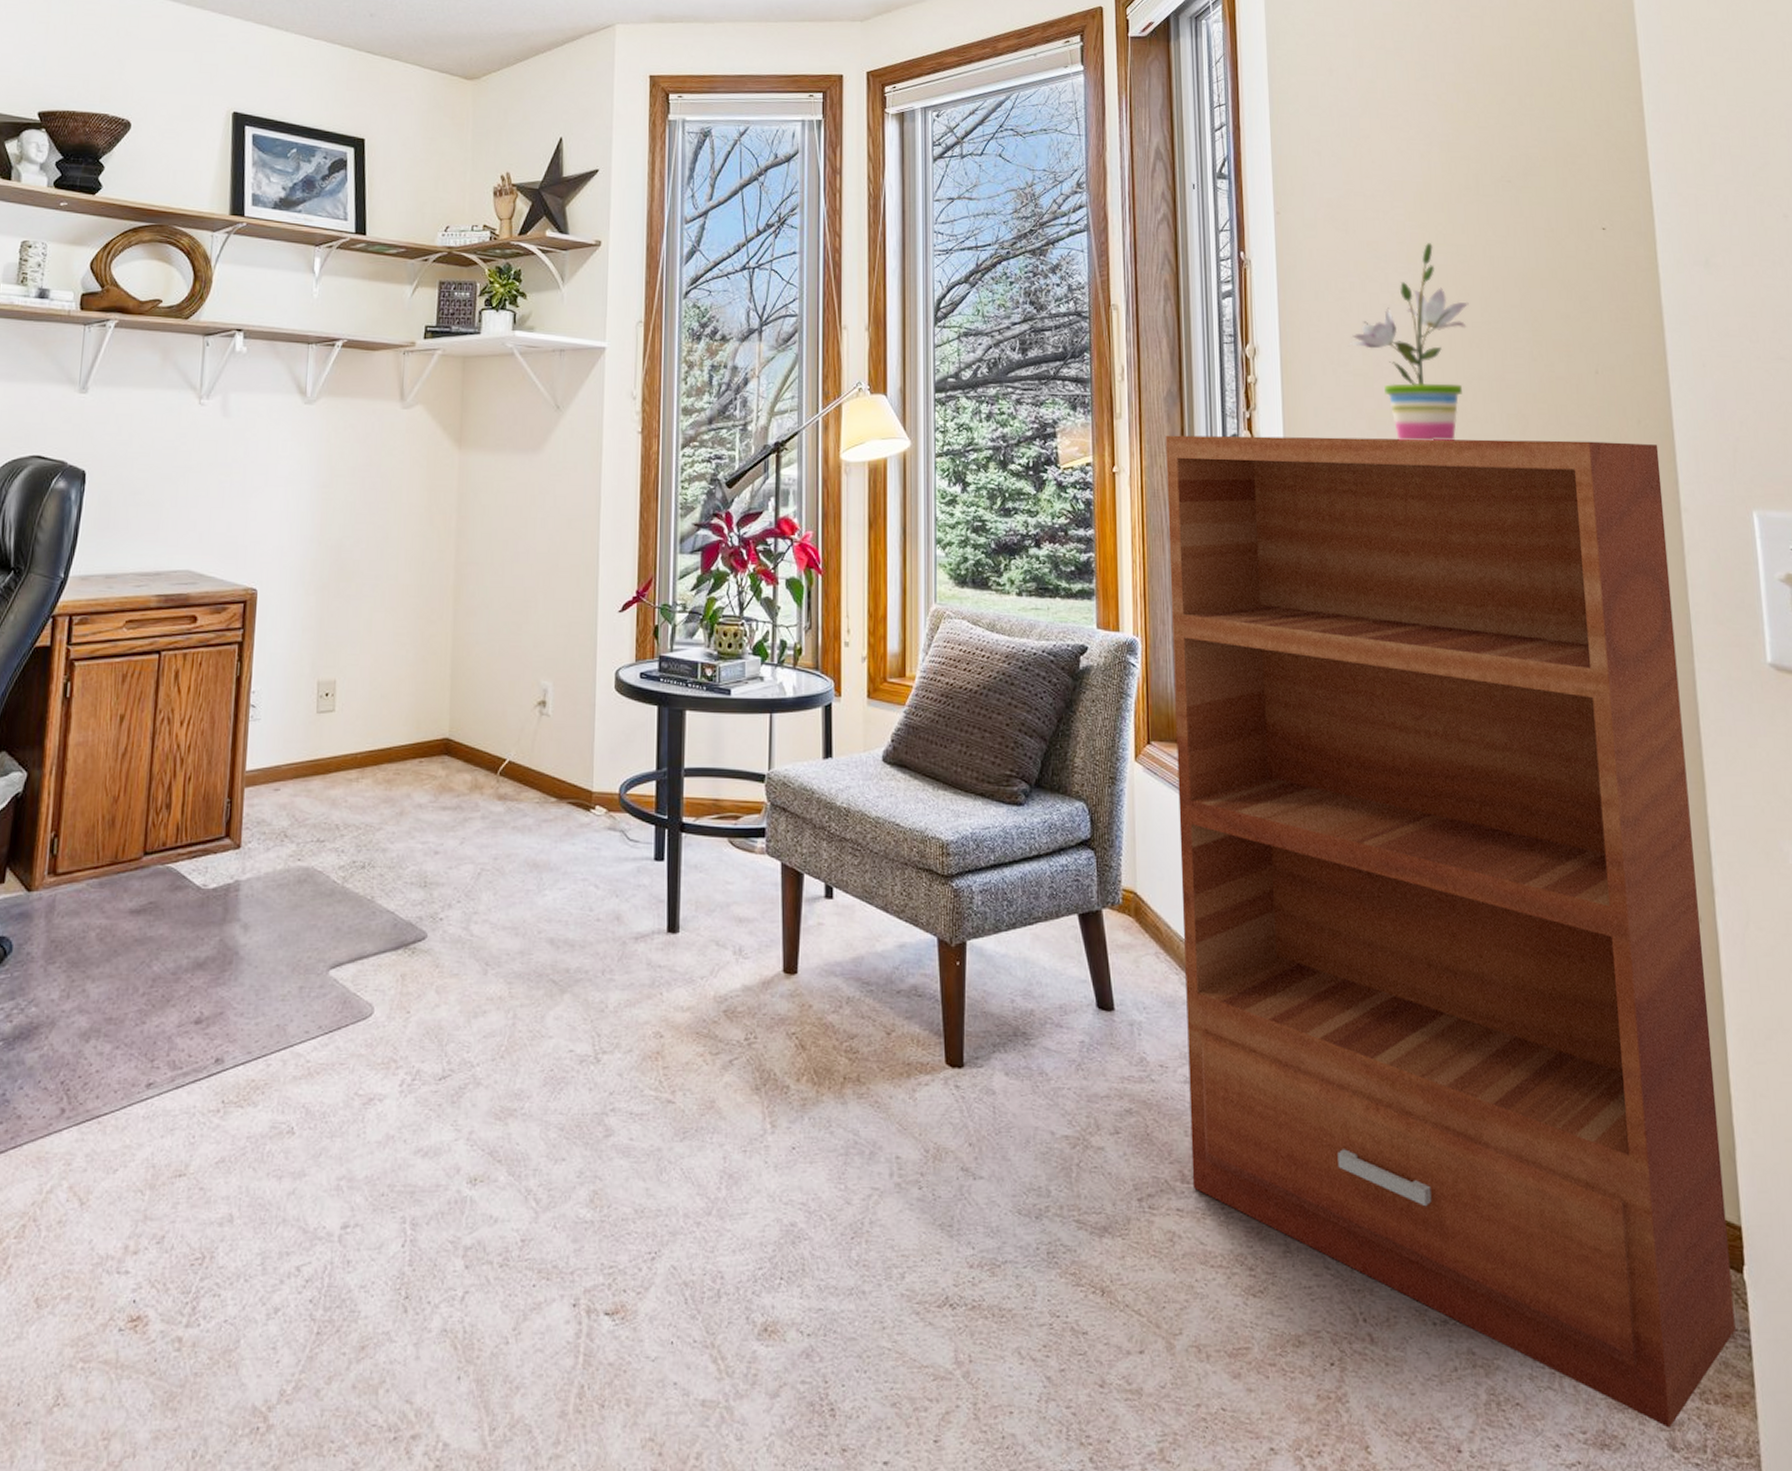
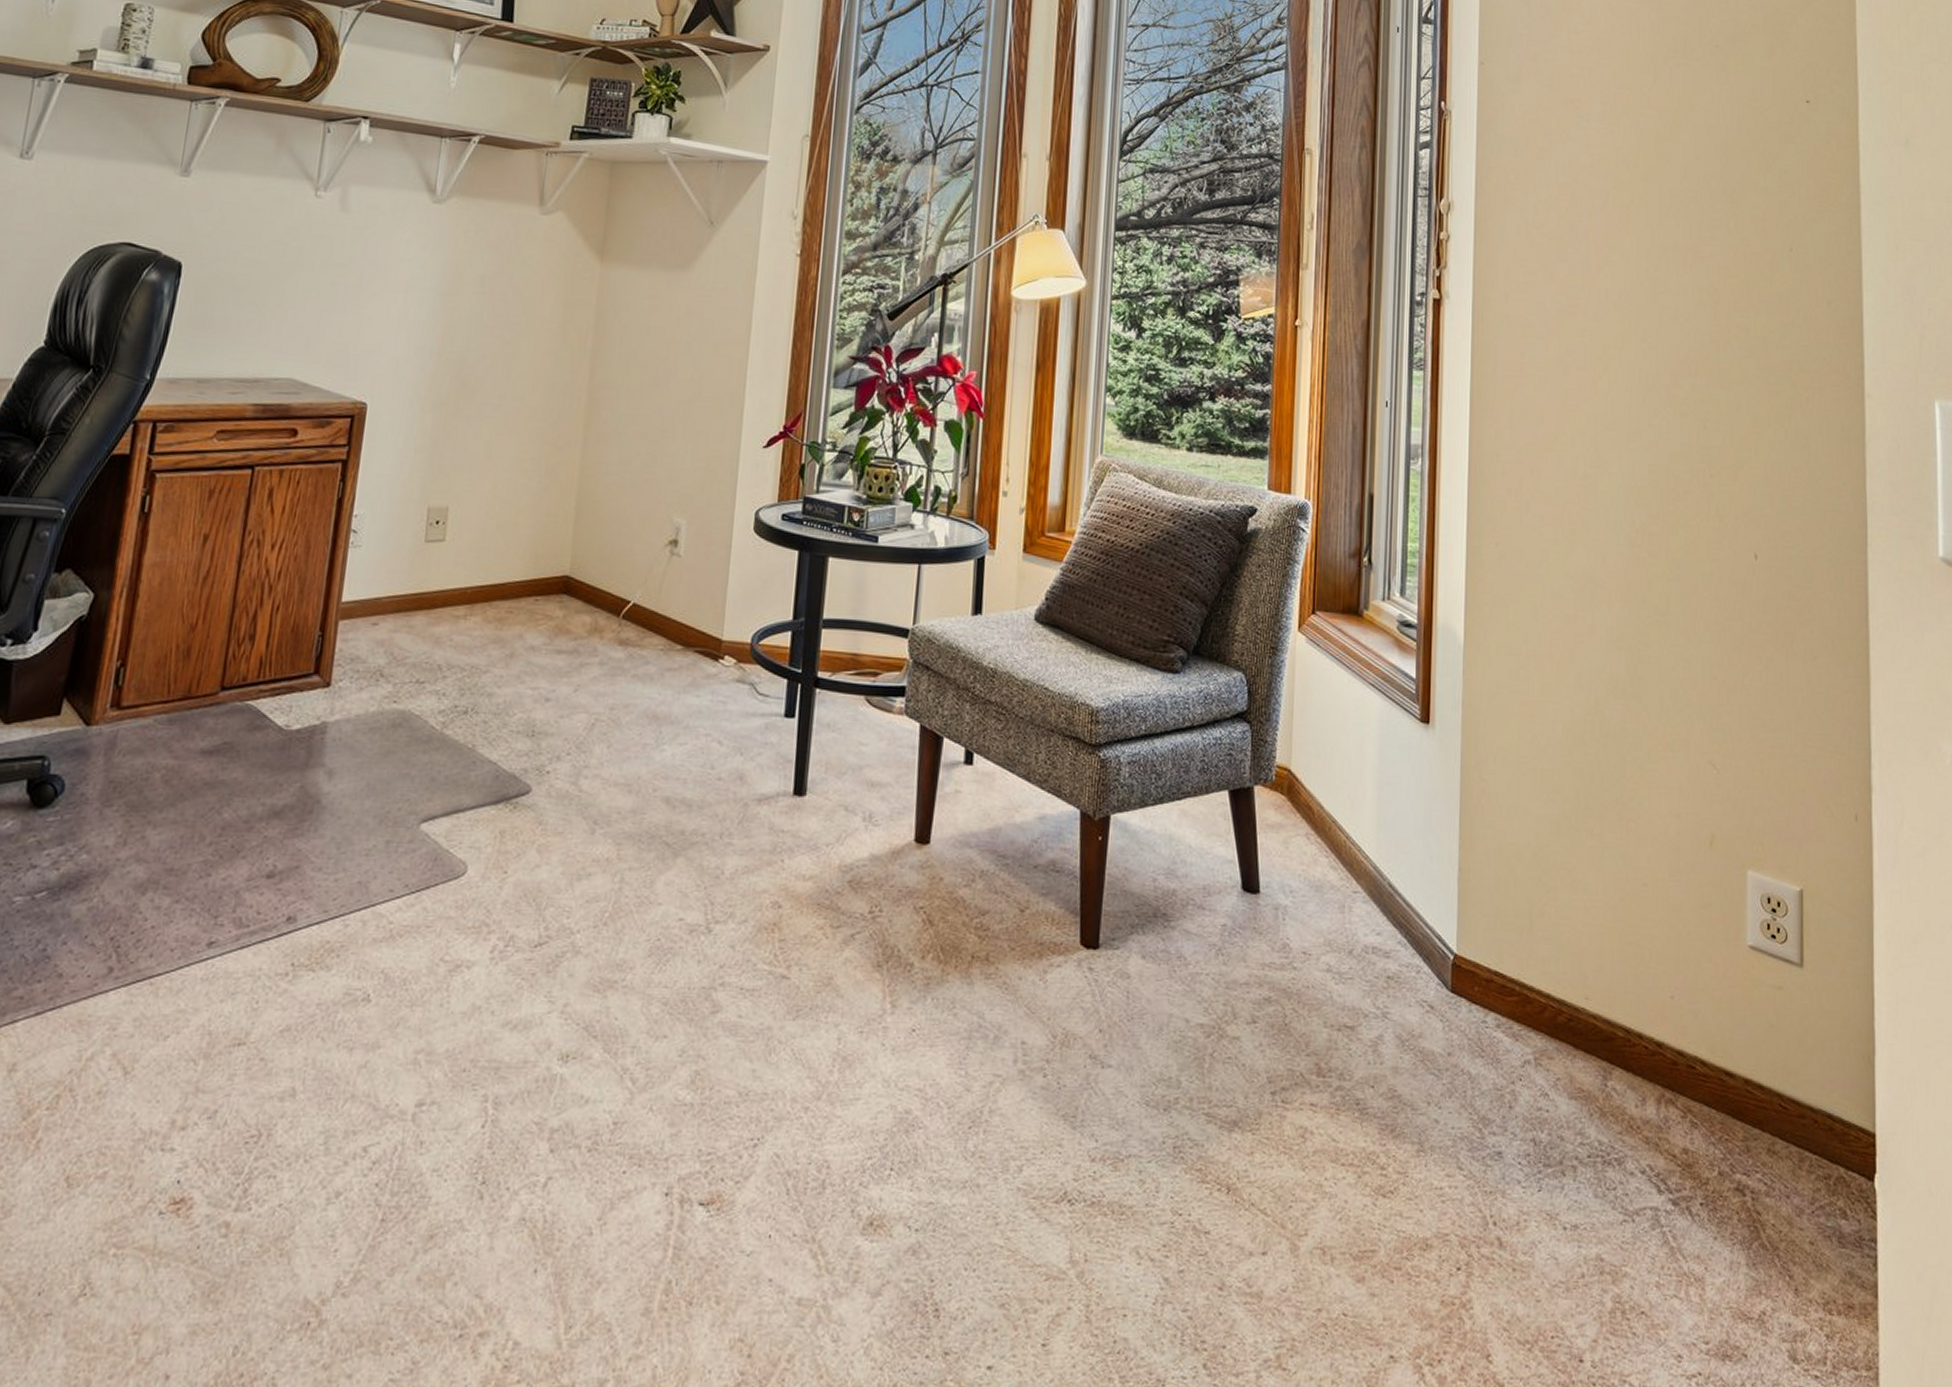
bookshelf: present [1165,435,1736,1428] -> none [1328,289,1863,1339]
potted plant: present [1348,243,1469,441] -> none [1544,105,1668,312]

